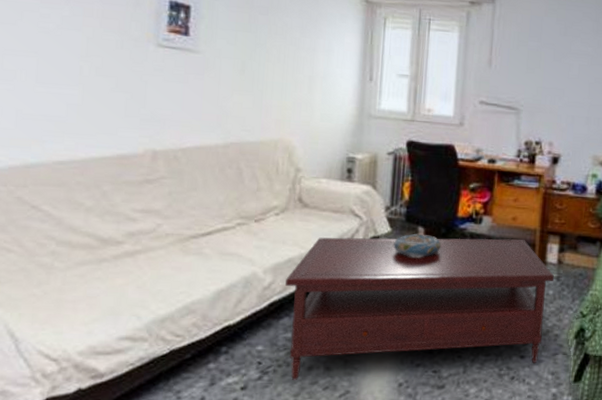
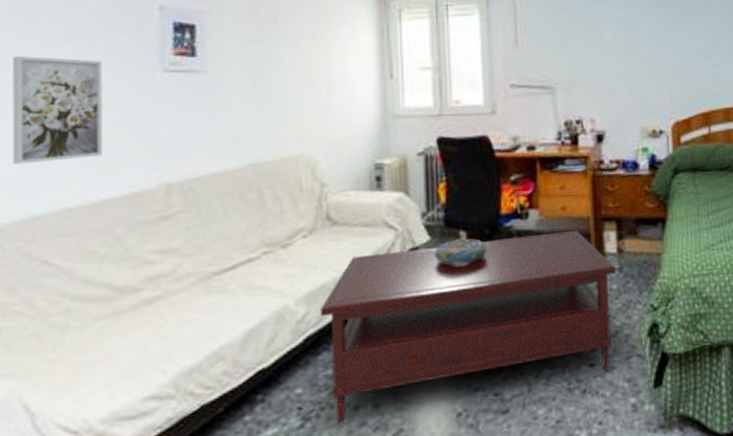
wall art: none [9,12,99,117] -> present [12,55,102,165]

